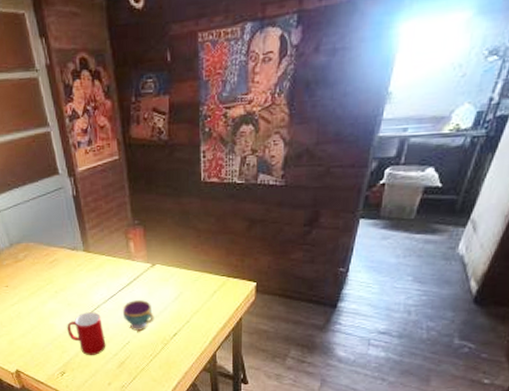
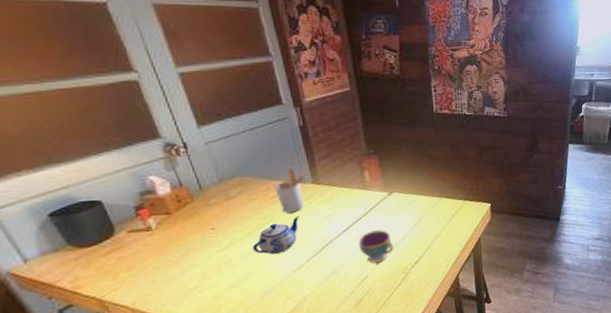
teapot: none [36,281,73,313] -> present [253,216,299,255]
utensil holder: none [53,235,80,277] -> present [275,167,308,213]
cup: present [67,312,106,356] -> none [292,248,341,299]

